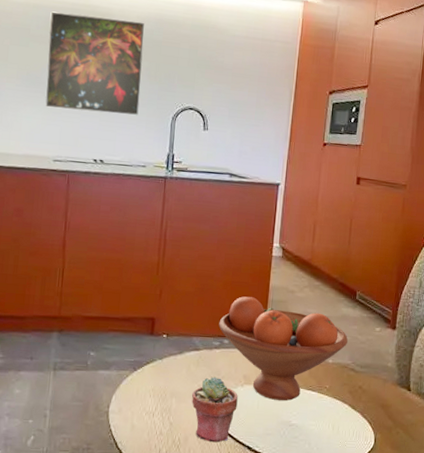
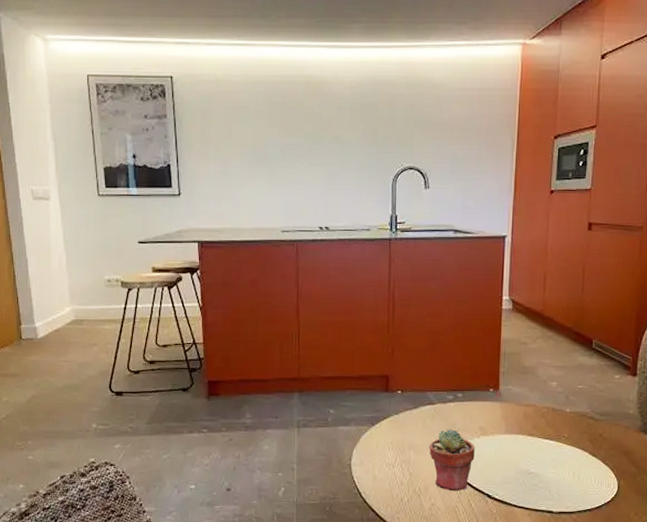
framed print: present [45,11,145,115] -> none [267,86,360,181]
fruit bowl: present [219,296,349,401] -> none [452,350,586,451]

